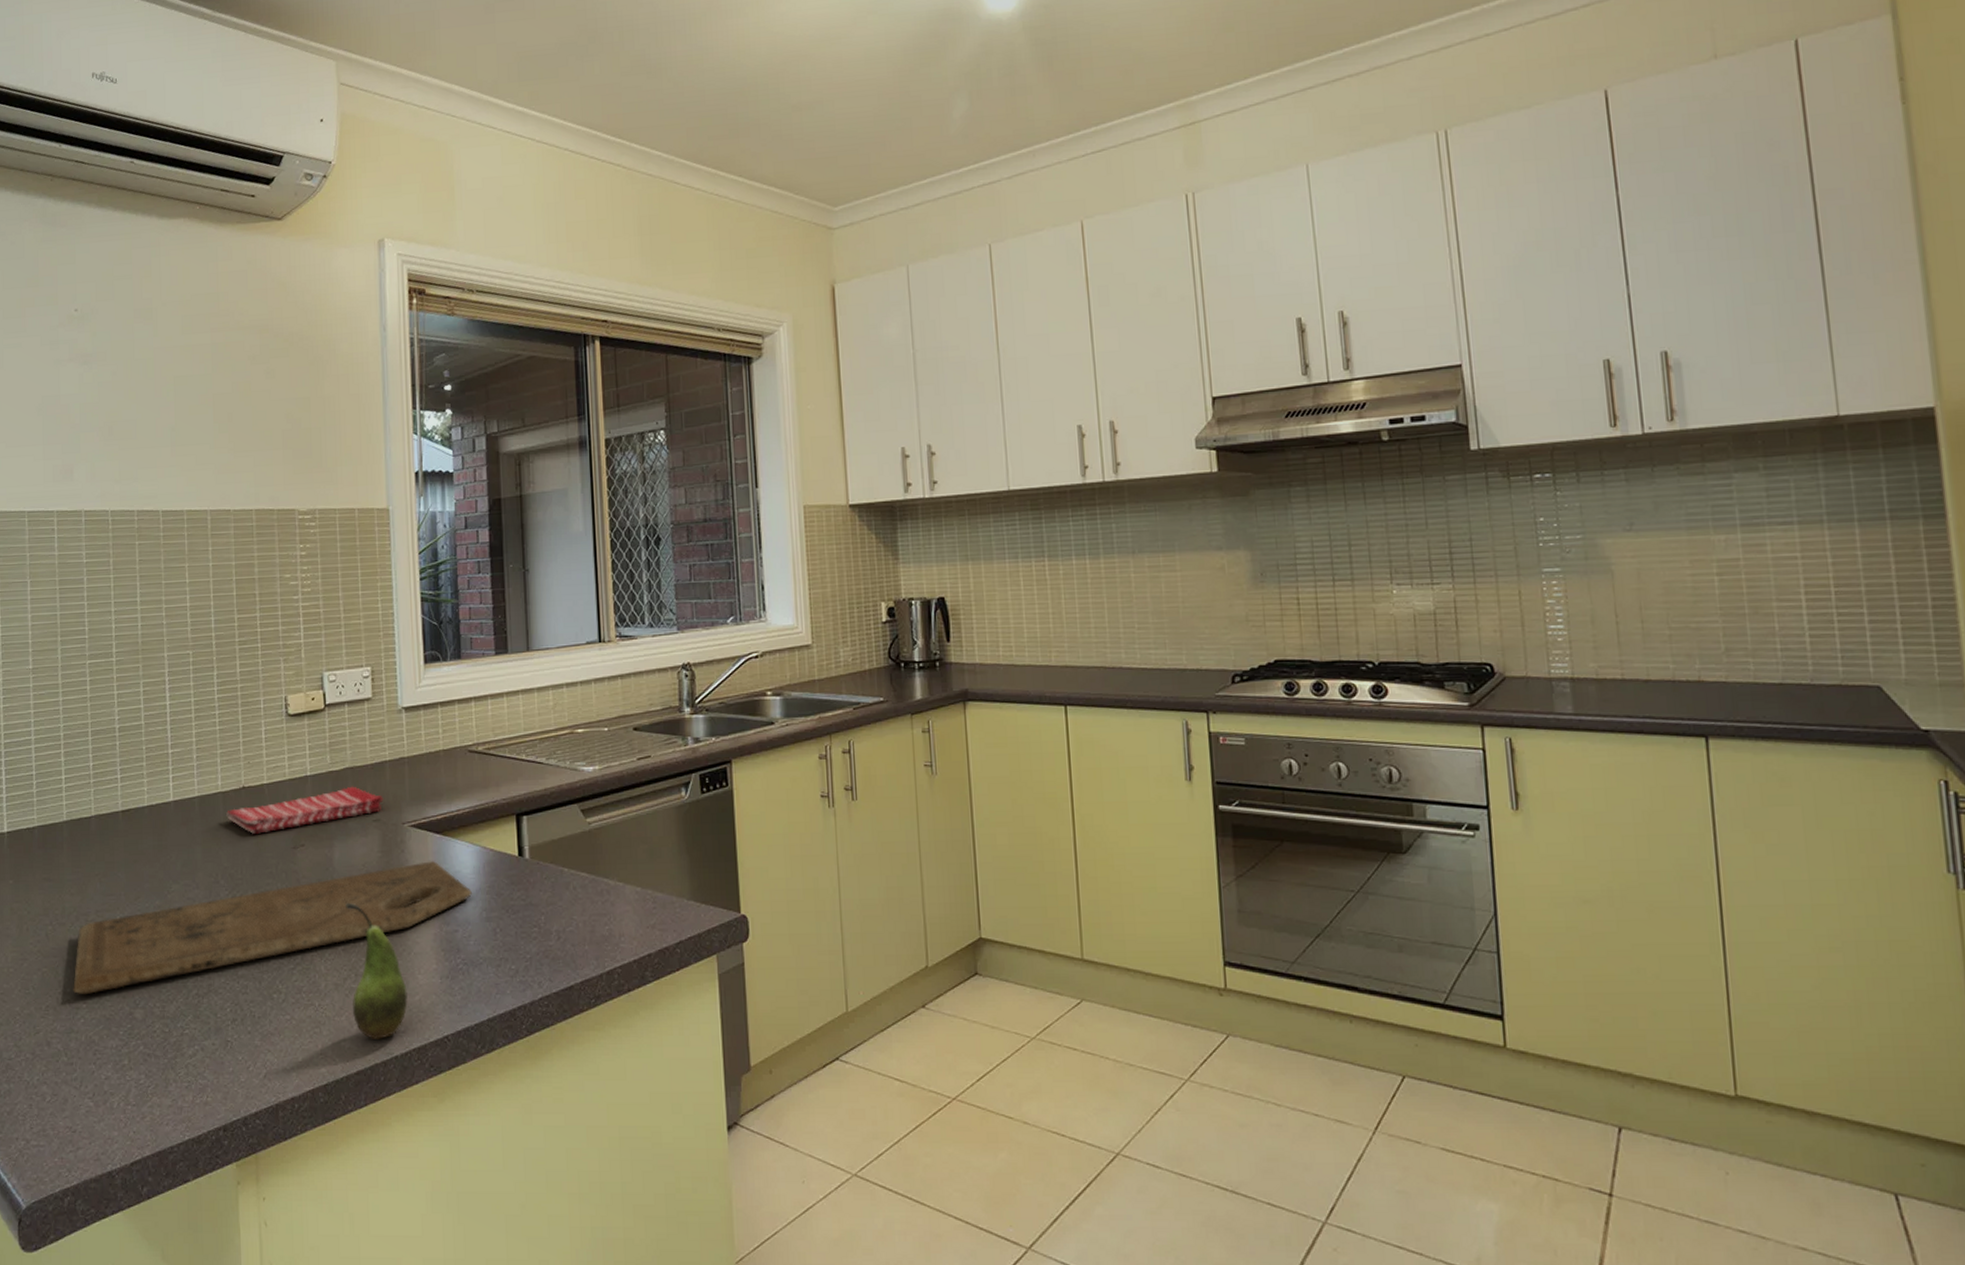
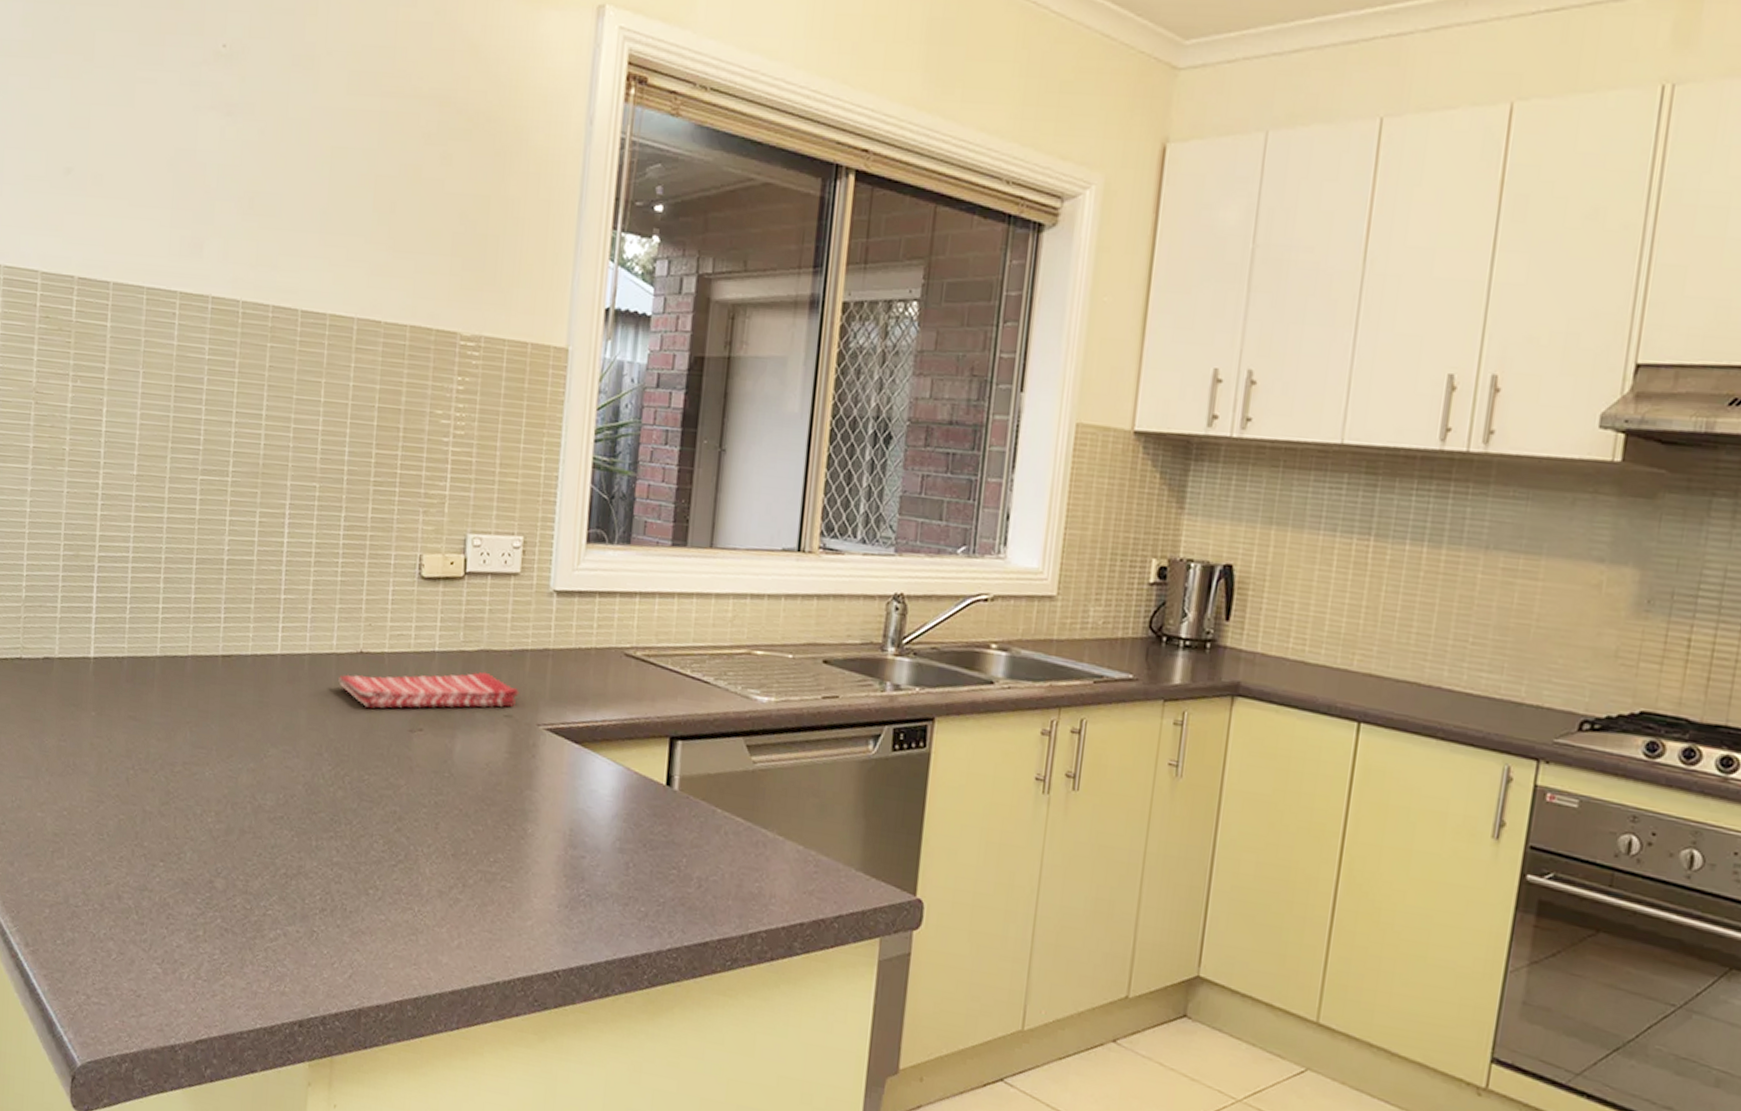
cutting board: present [73,861,472,995] -> none [151,772,607,853]
fruit: present [345,903,408,1039] -> none [455,804,519,961]

